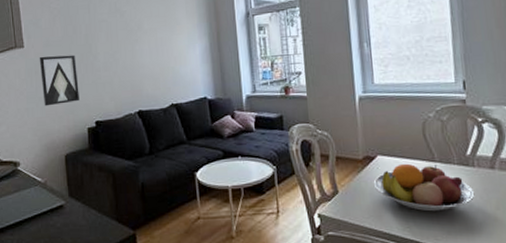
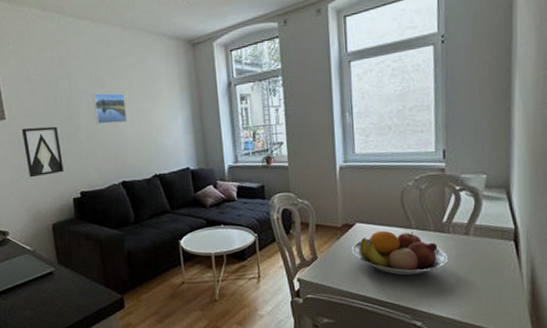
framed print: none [111,22,146,54] -> present [92,93,128,125]

